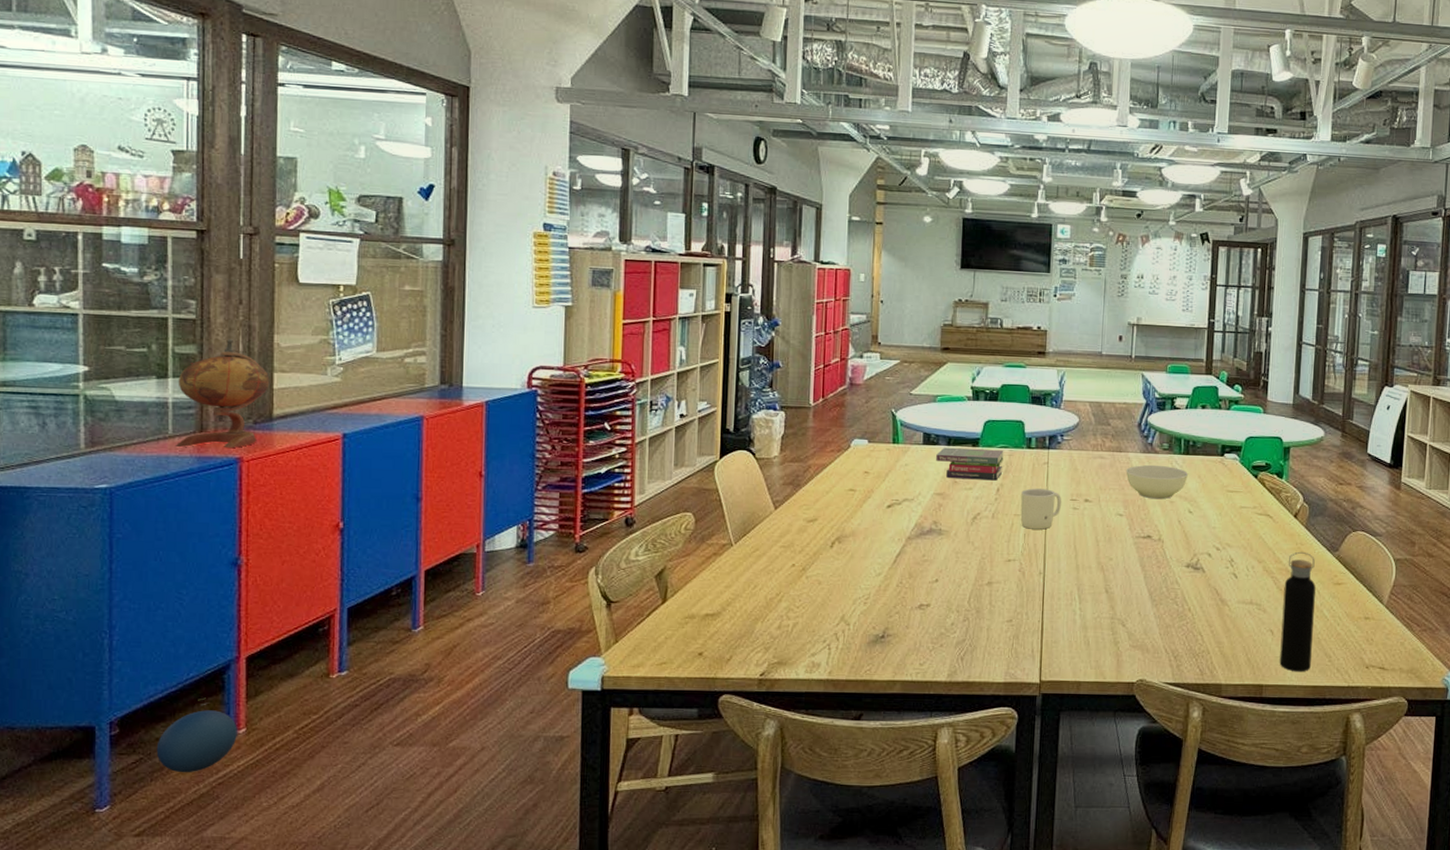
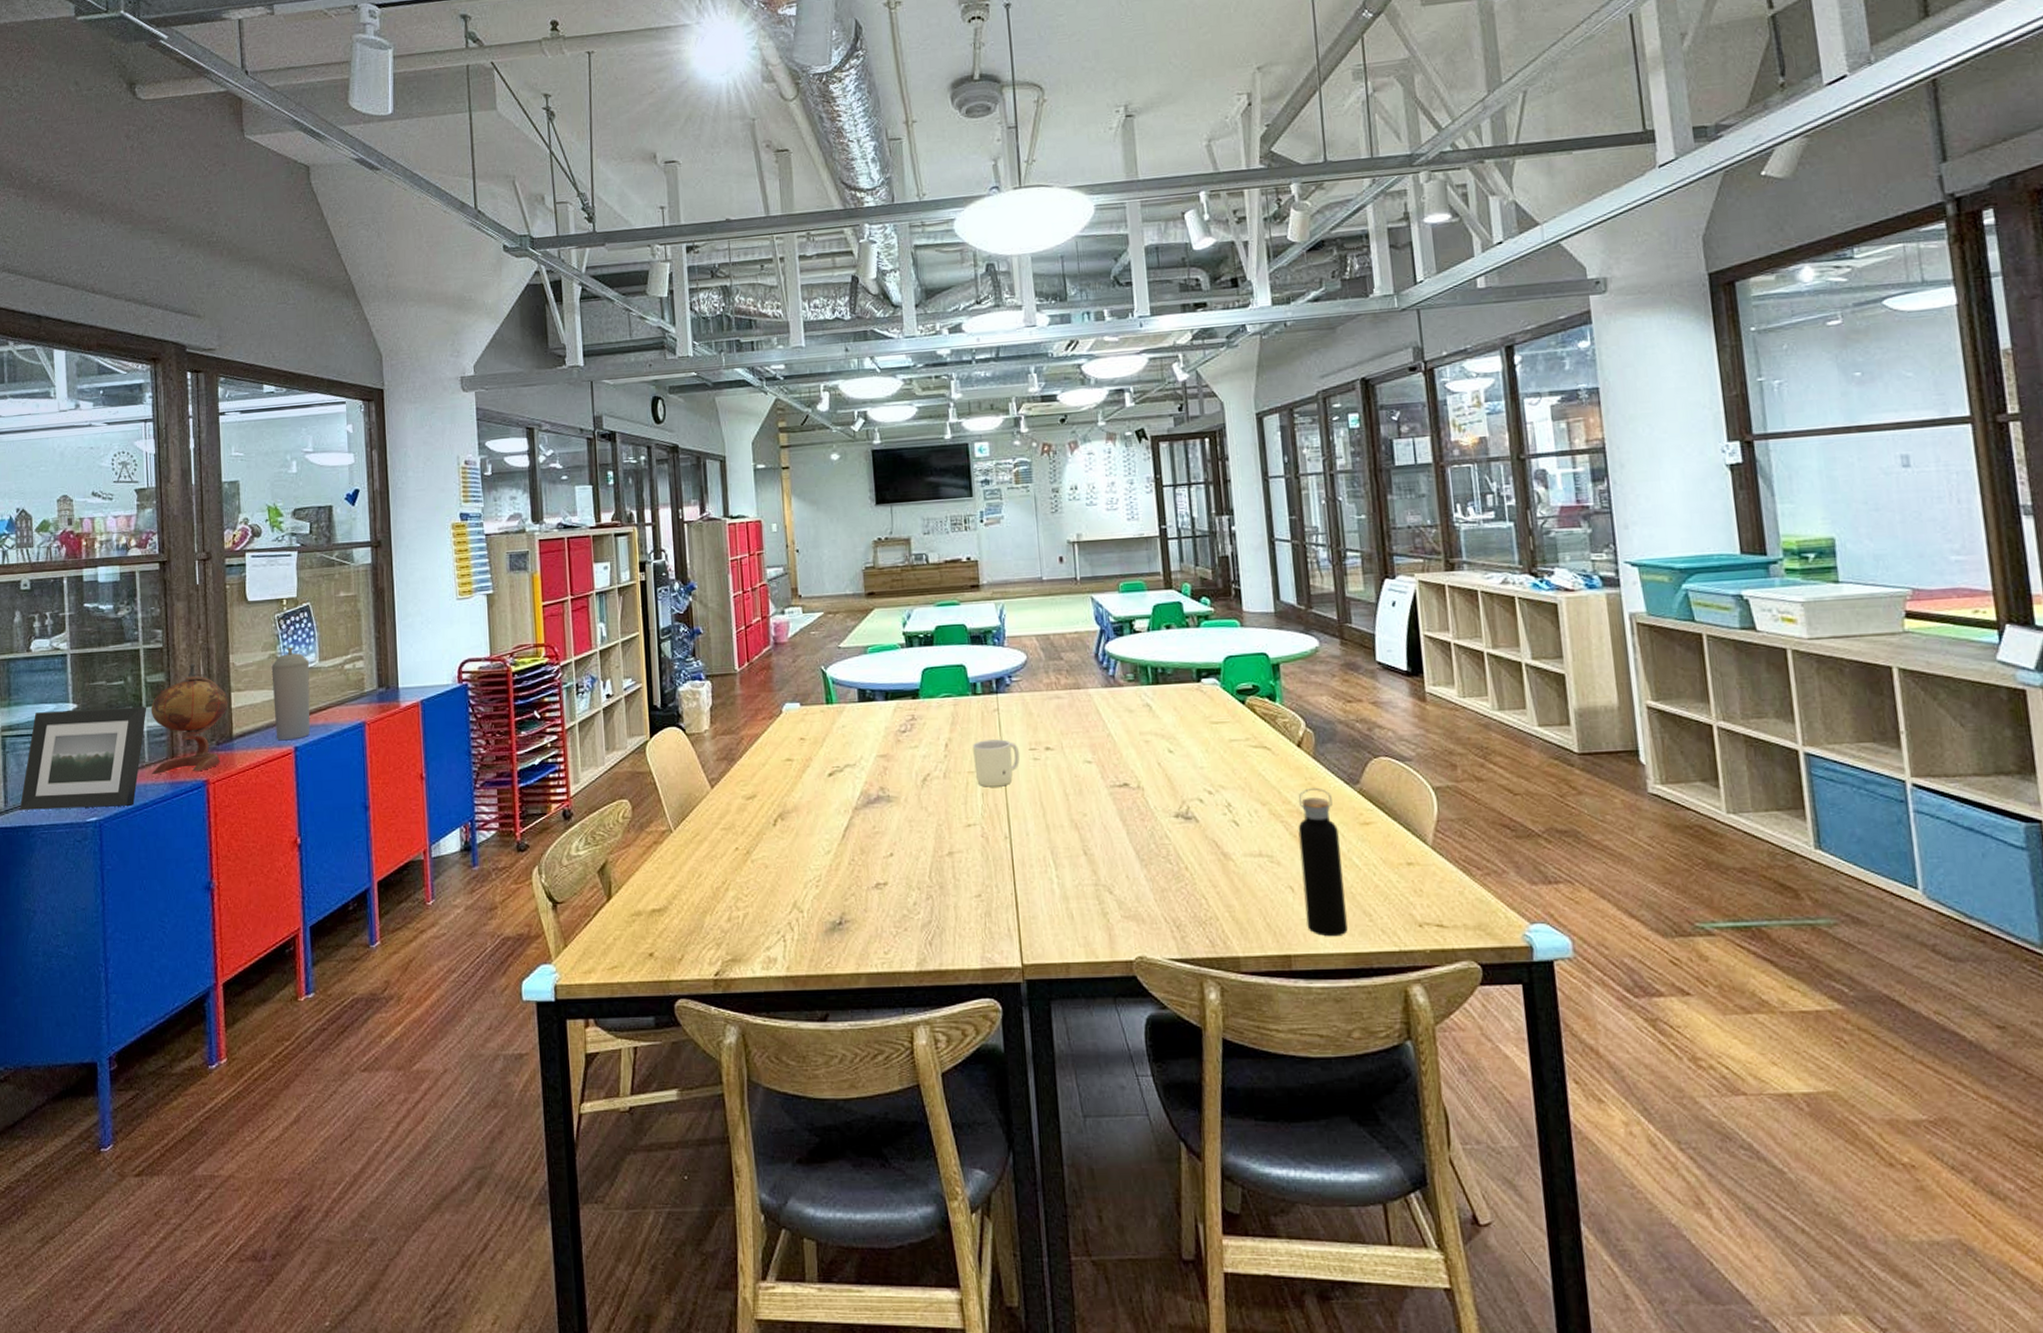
picture frame: none [12,371,174,476] -> present [19,706,147,811]
ball: present [156,697,237,773] -> none [150,1028,219,1108]
canister: none [321,334,366,427] -> present [271,647,310,741]
books: present [936,447,1004,481] -> none [874,700,949,737]
bowl: present [1125,464,1188,499] -> none [1088,699,1161,739]

